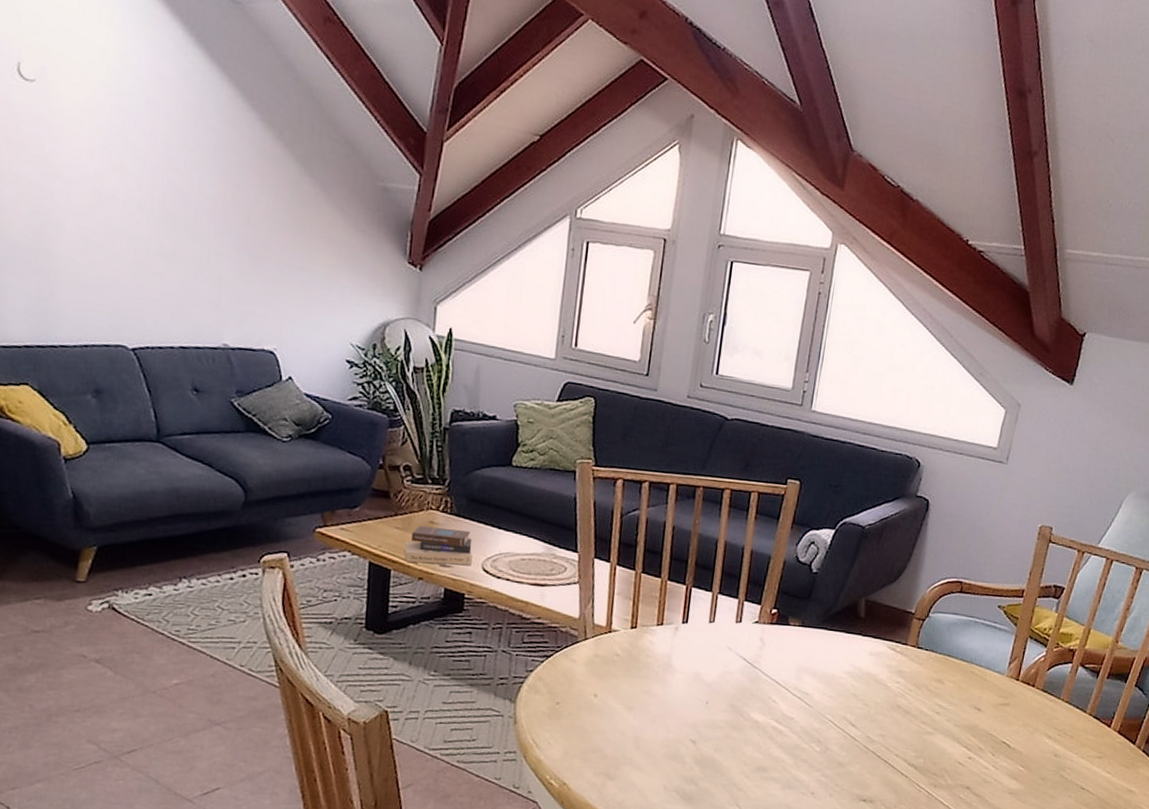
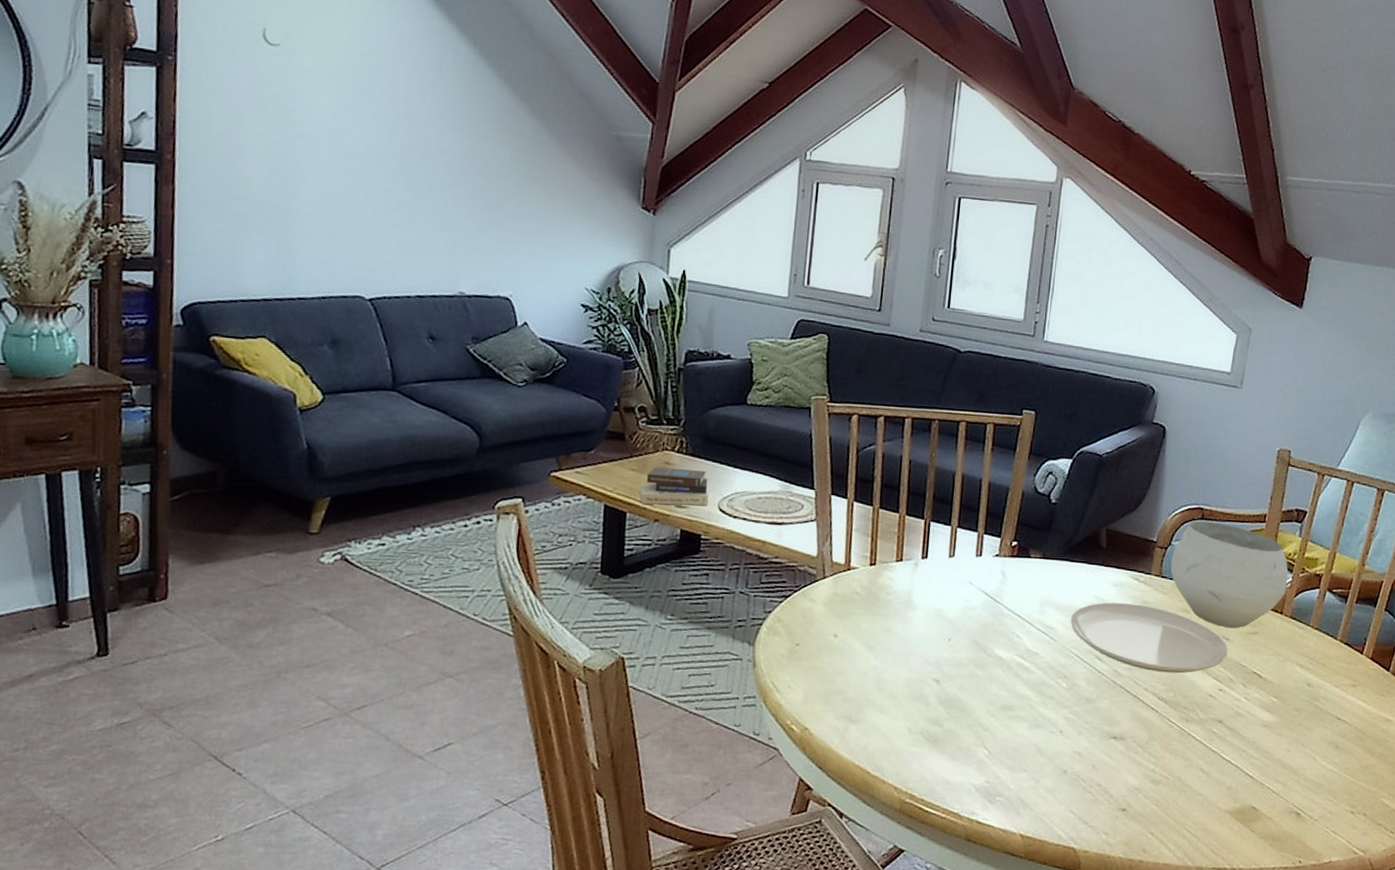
plate: none [826,671,979,741] -> present [1070,602,1228,674]
bowl: none [927,594,1043,700] -> present [1170,520,1289,629]

